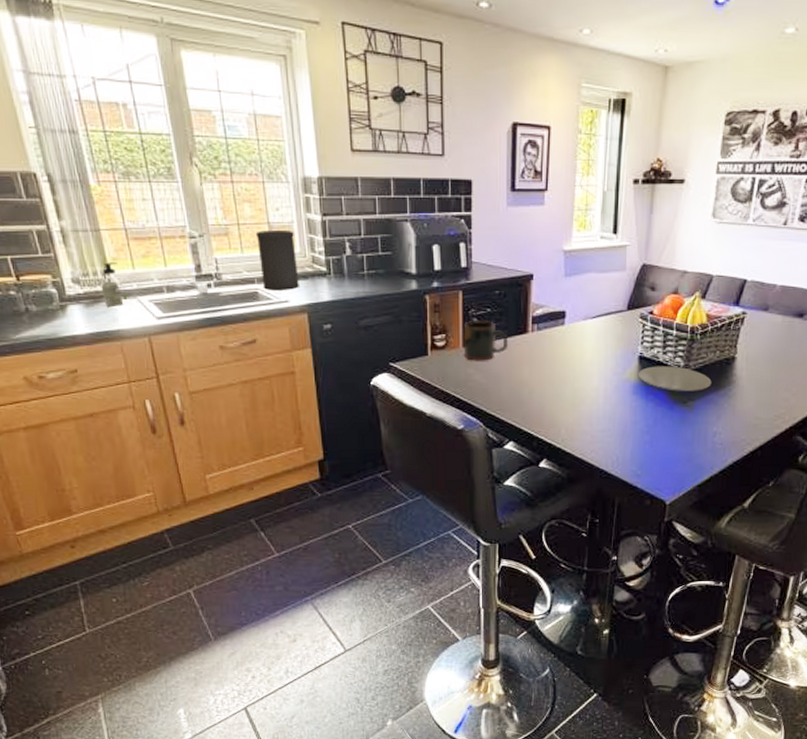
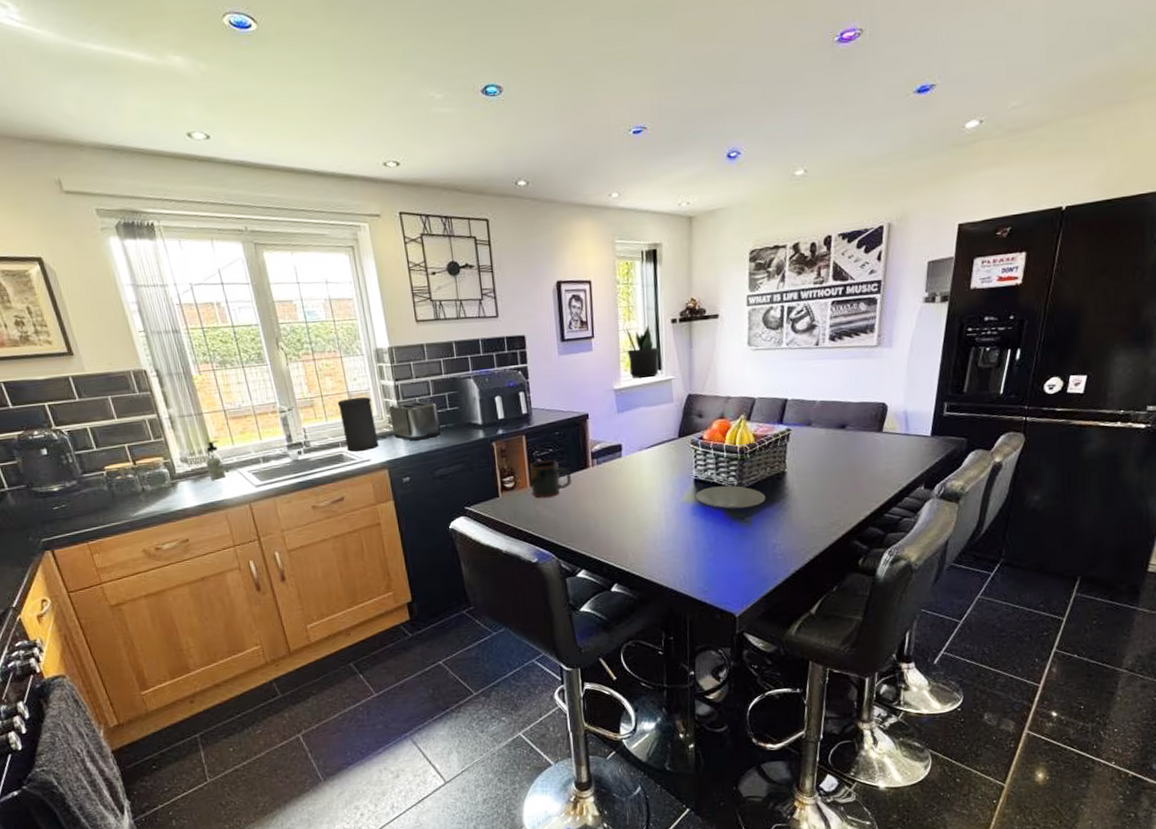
toaster: none [313,241,370,285] -> present [388,401,441,441]
planter: none [582,182,617,240] -> present [626,325,660,378]

